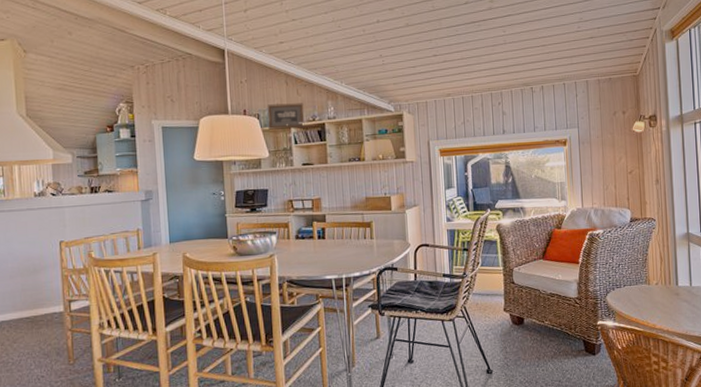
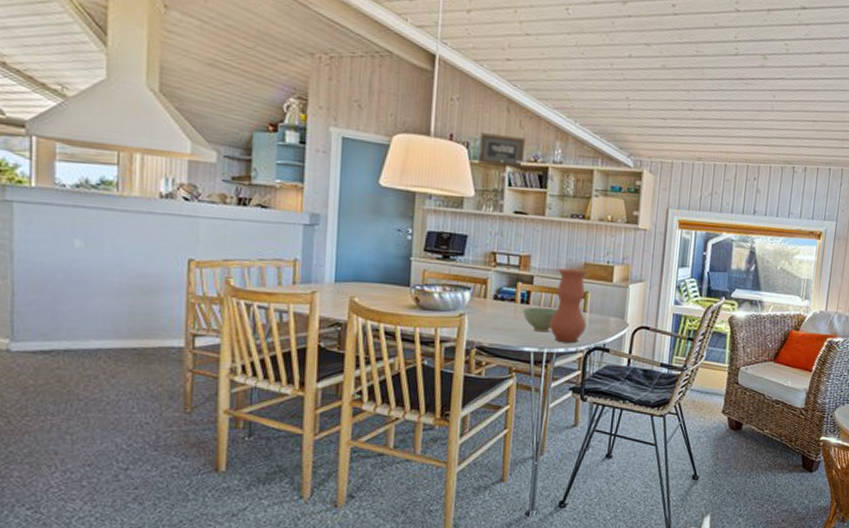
bowl: none [320,239,349,261] -> present [522,306,557,332]
vase: none [343,204,375,267] -> present [549,268,589,343]

